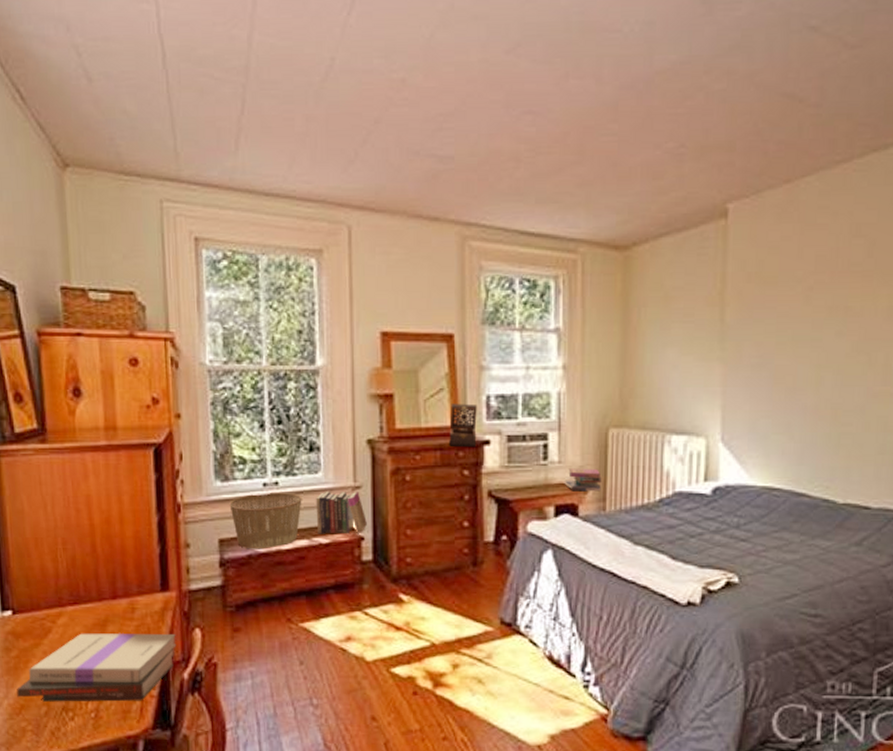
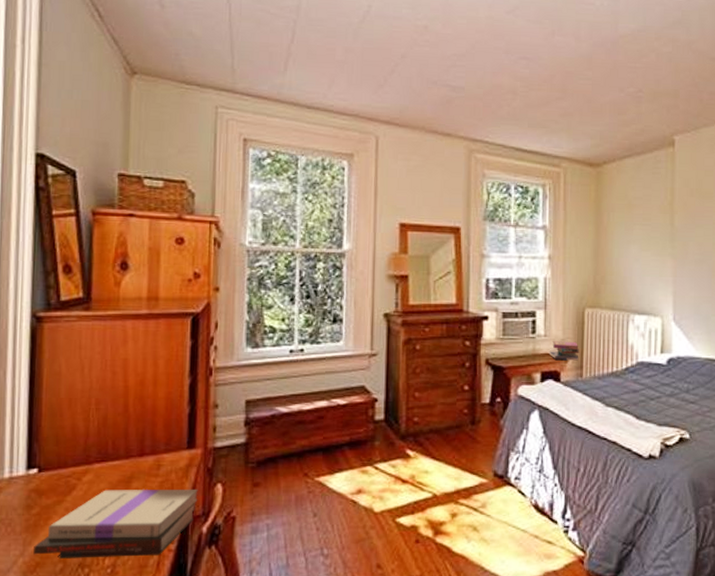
basket: present [229,492,302,550] -> none [258,358,324,410]
books: present [315,491,367,534] -> none [336,357,381,396]
jewelry box: present [449,404,477,448] -> none [454,285,478,322]

